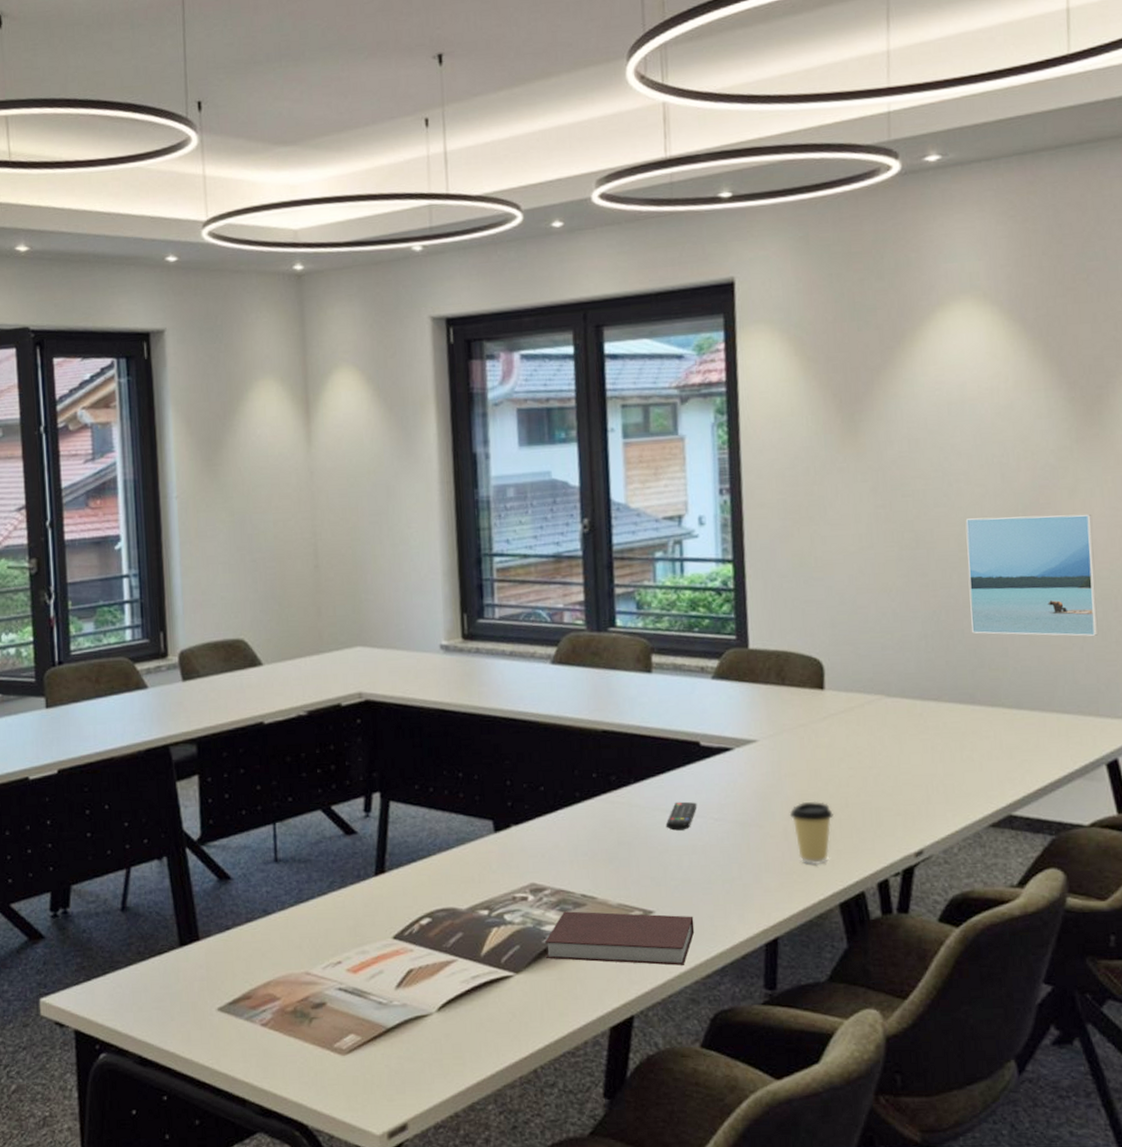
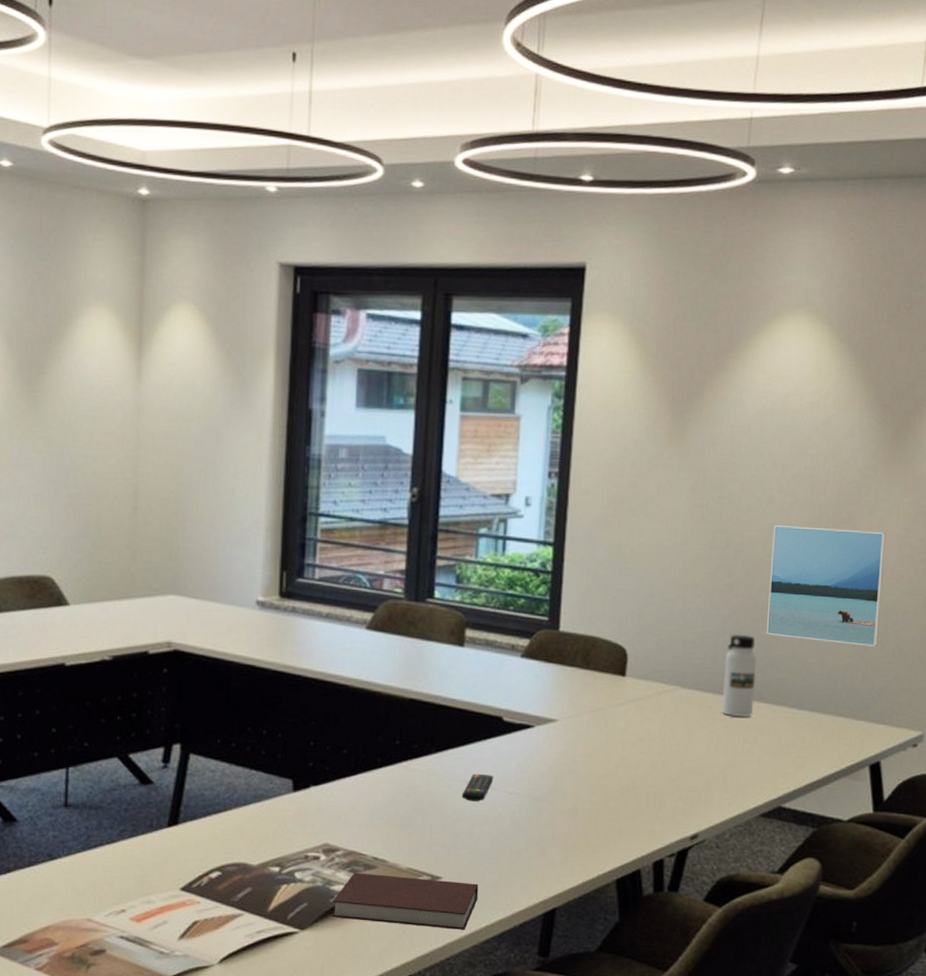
coffee cup: present [789,801,834,865] -> none [579,781,620,843]
water bottle: none [930,635,968,723] -> present [722,634,756,717]

